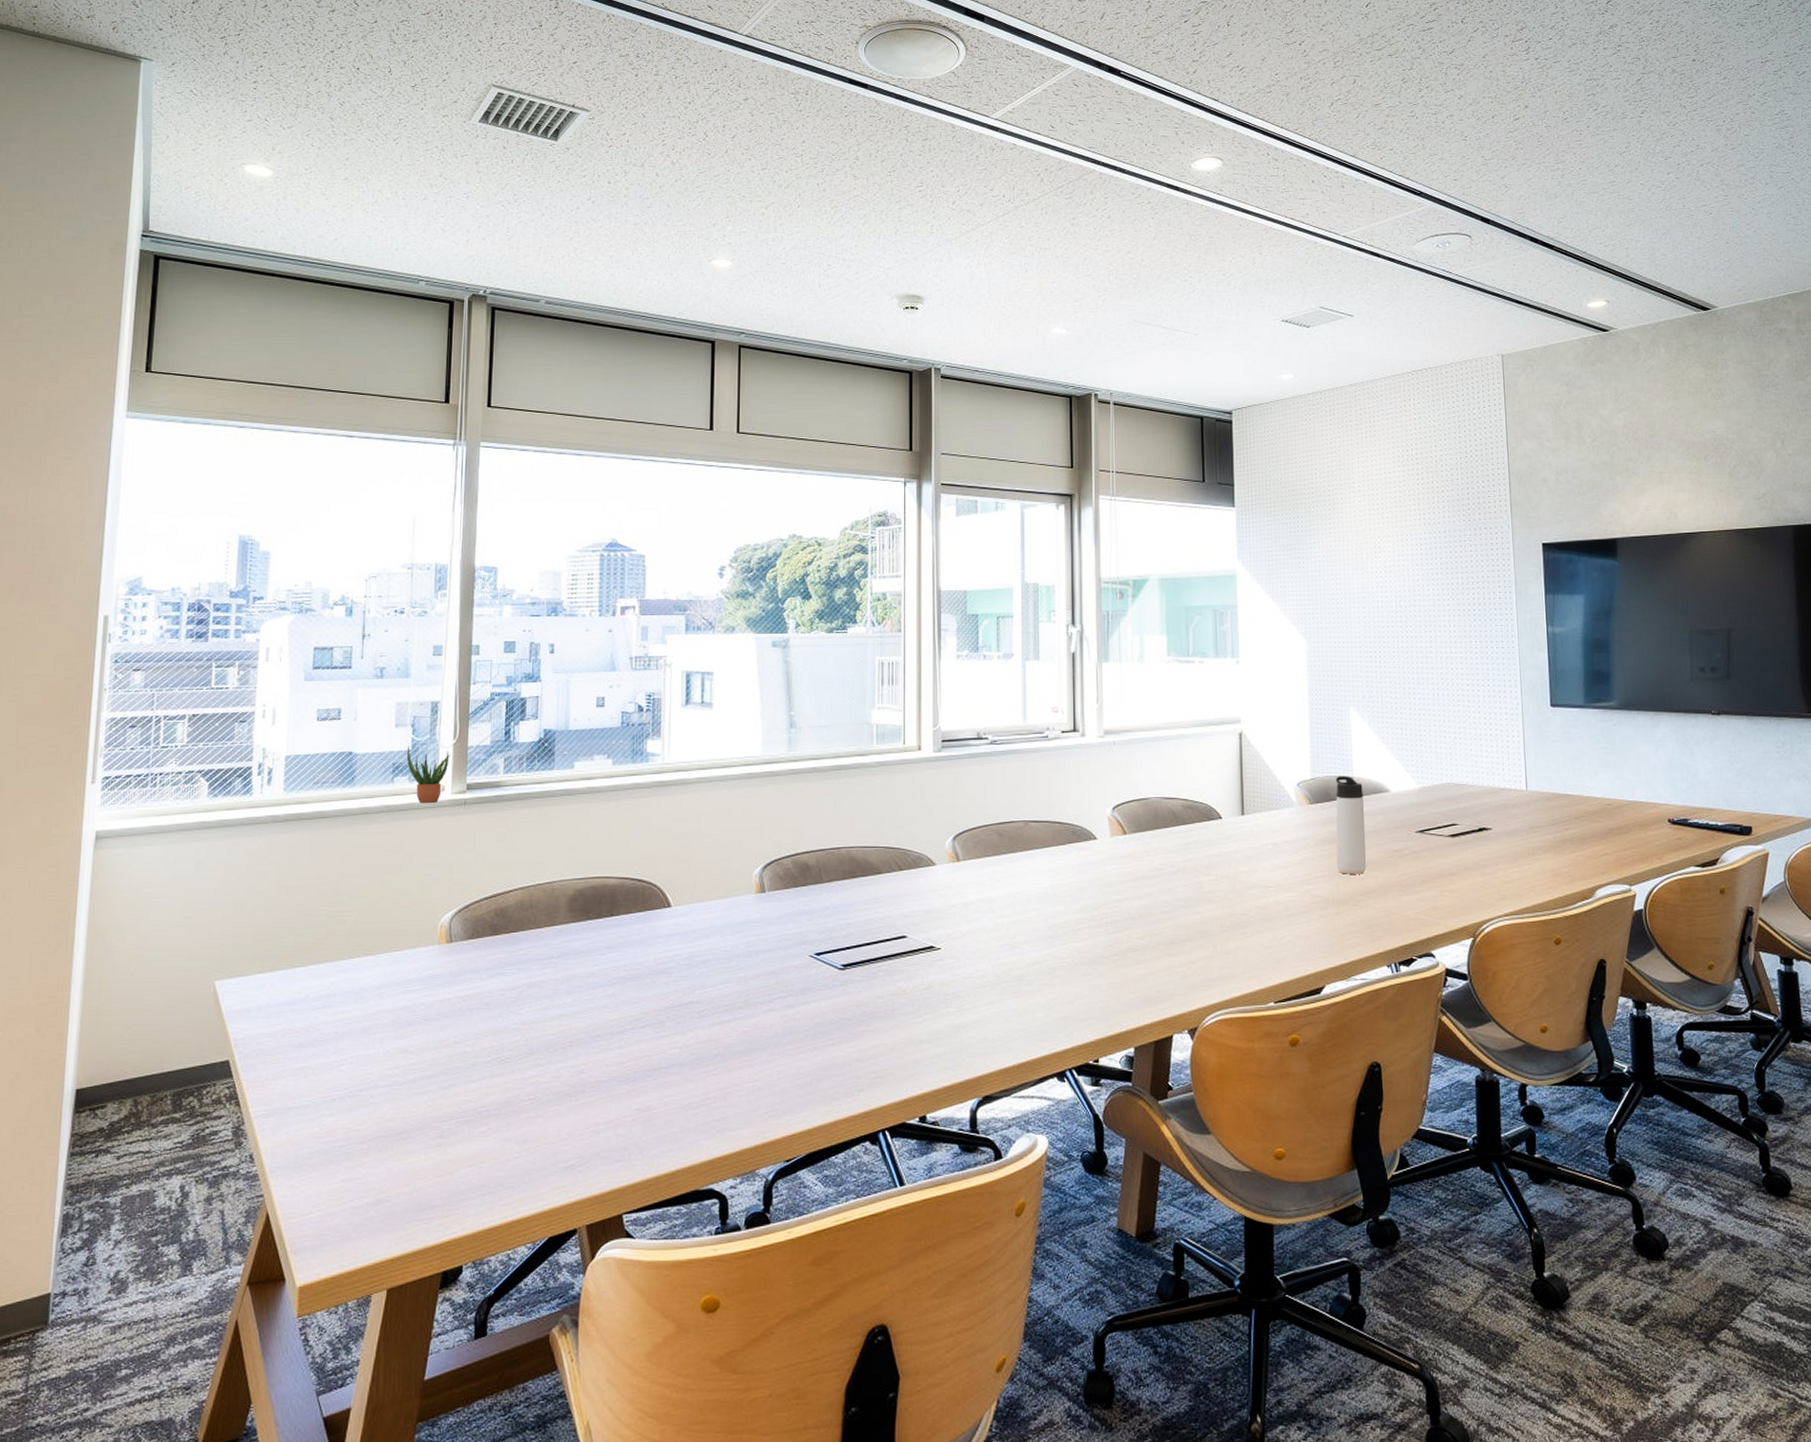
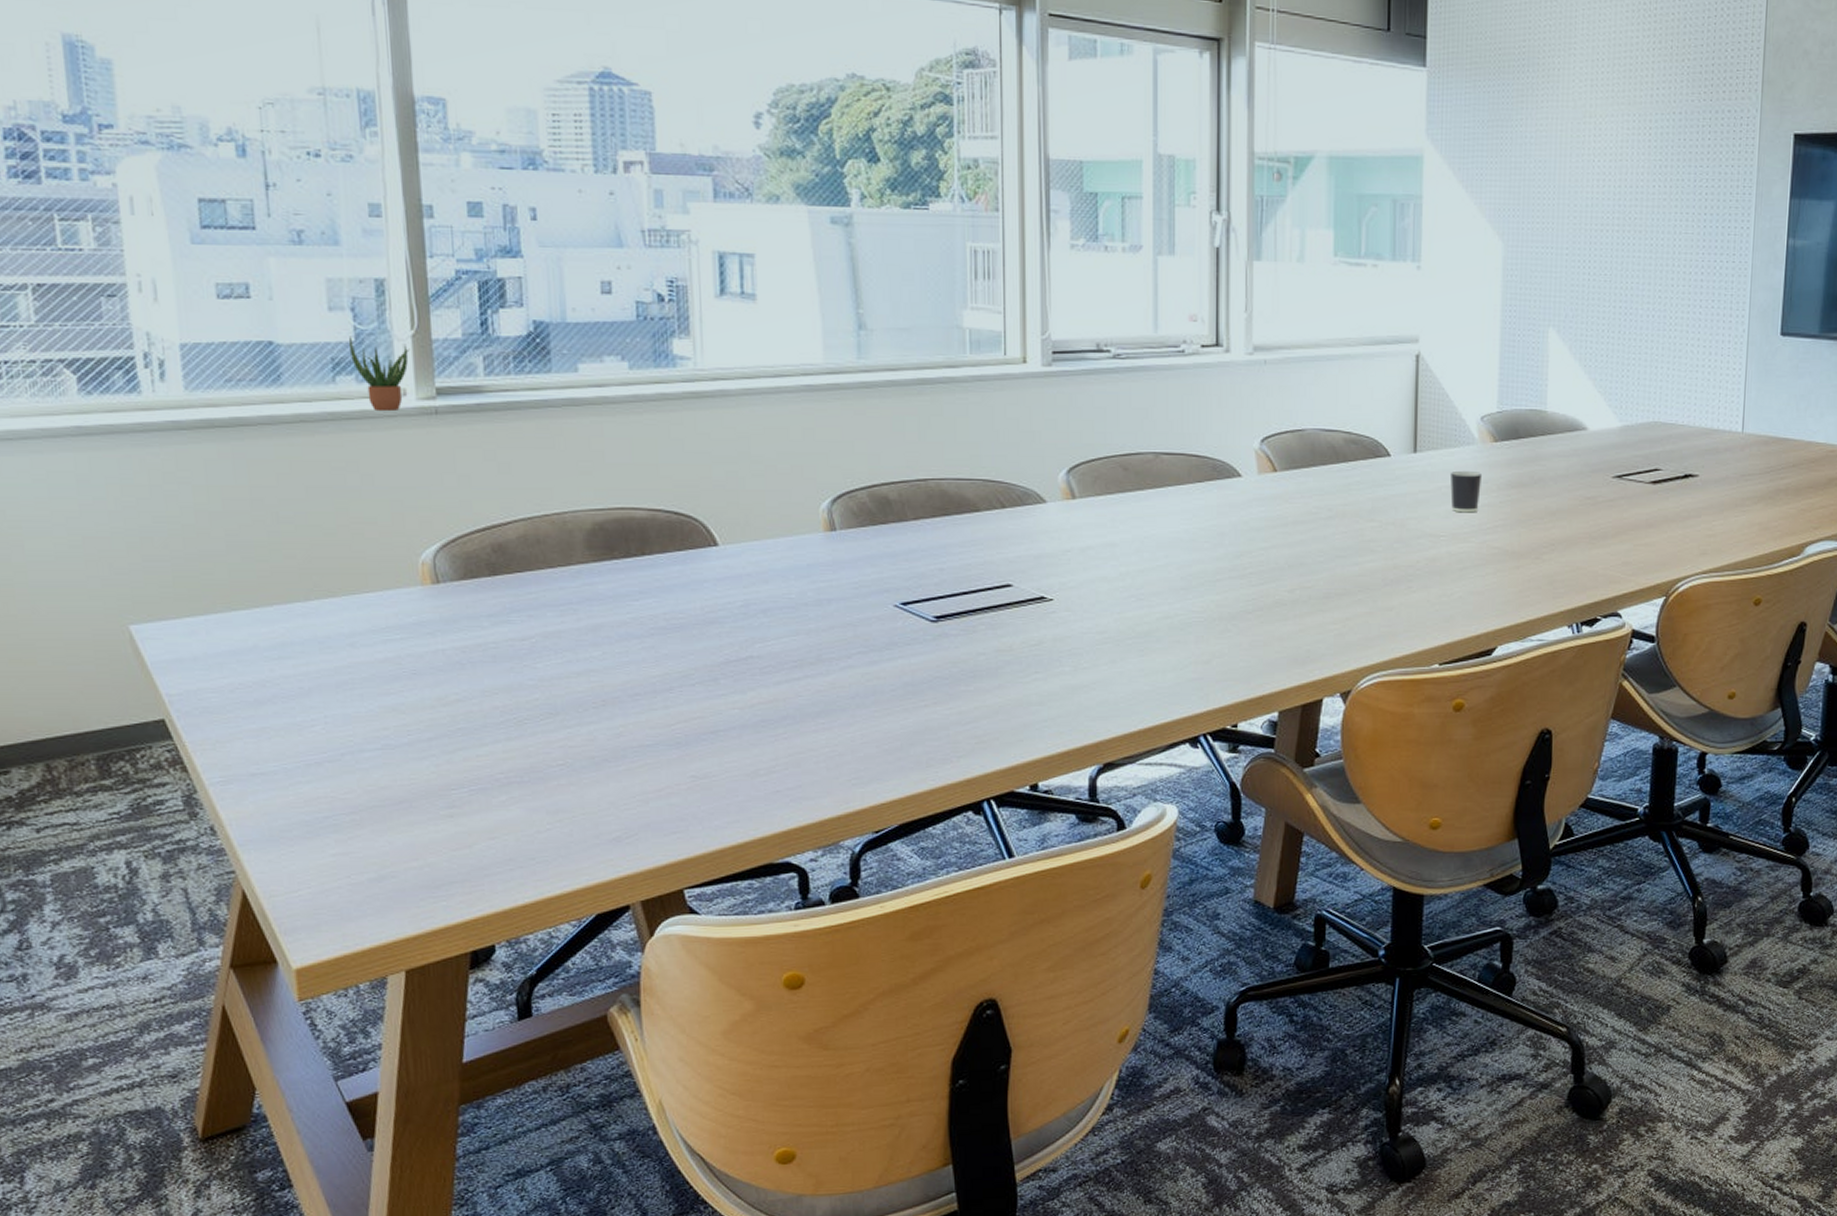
mug: none [1273,829,1302,866] -> present [1449,470,1483,513]
thermos bottle: present [1335,775,1367,874] -> none [1520,409,1557,524]

